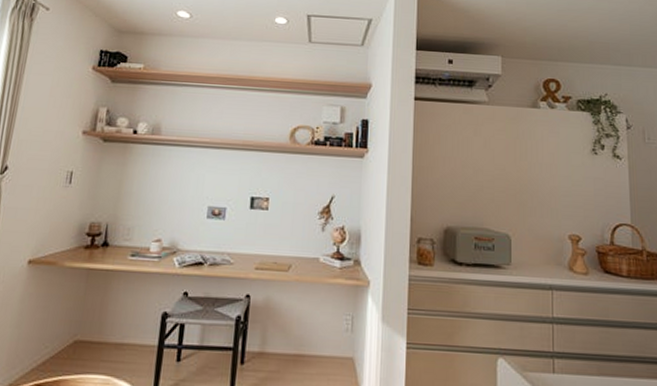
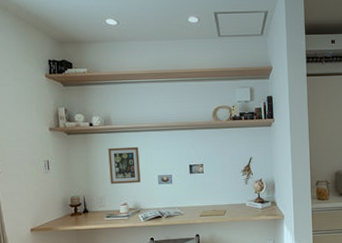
picture frame: none [144,163,189,214] -> present [108,146,141,184]

